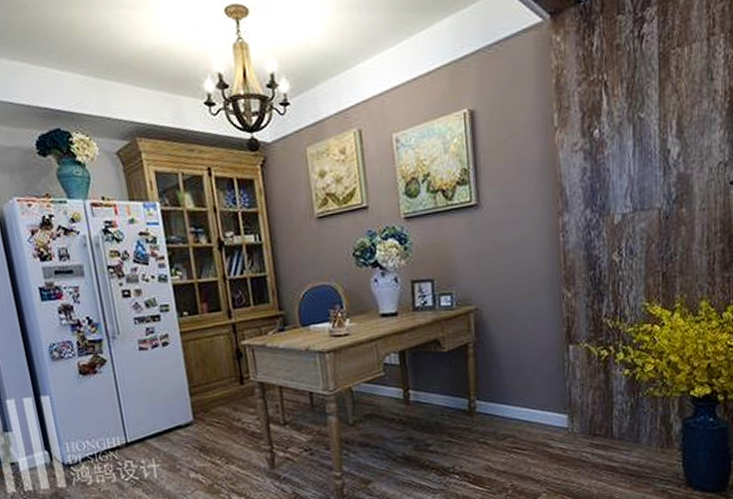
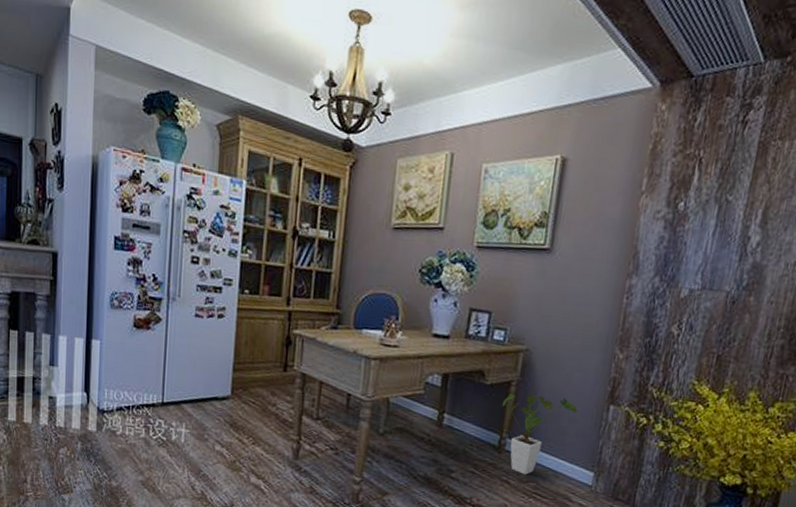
house plant: none [464,348,538,432] -> present [503,393,577,475]

